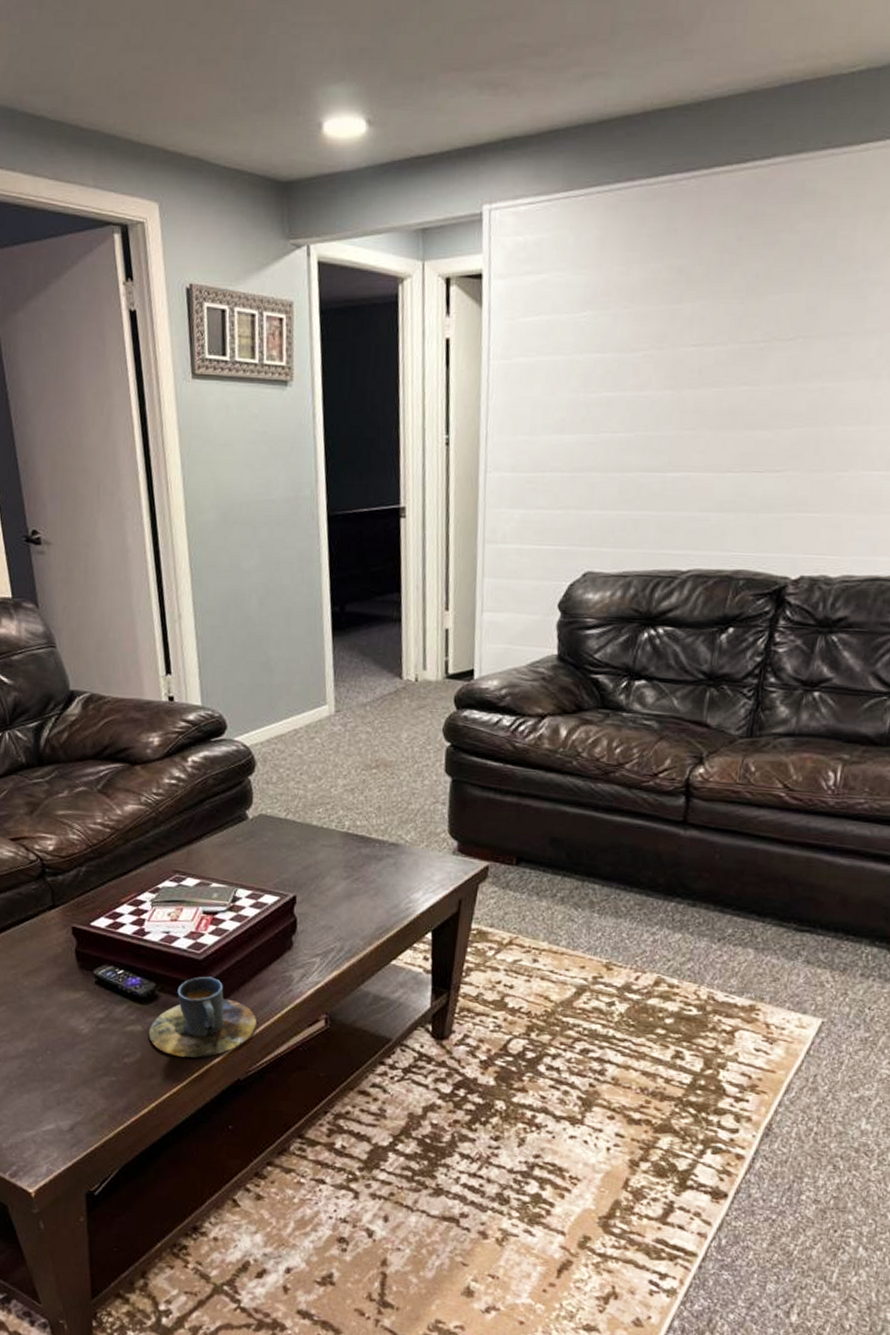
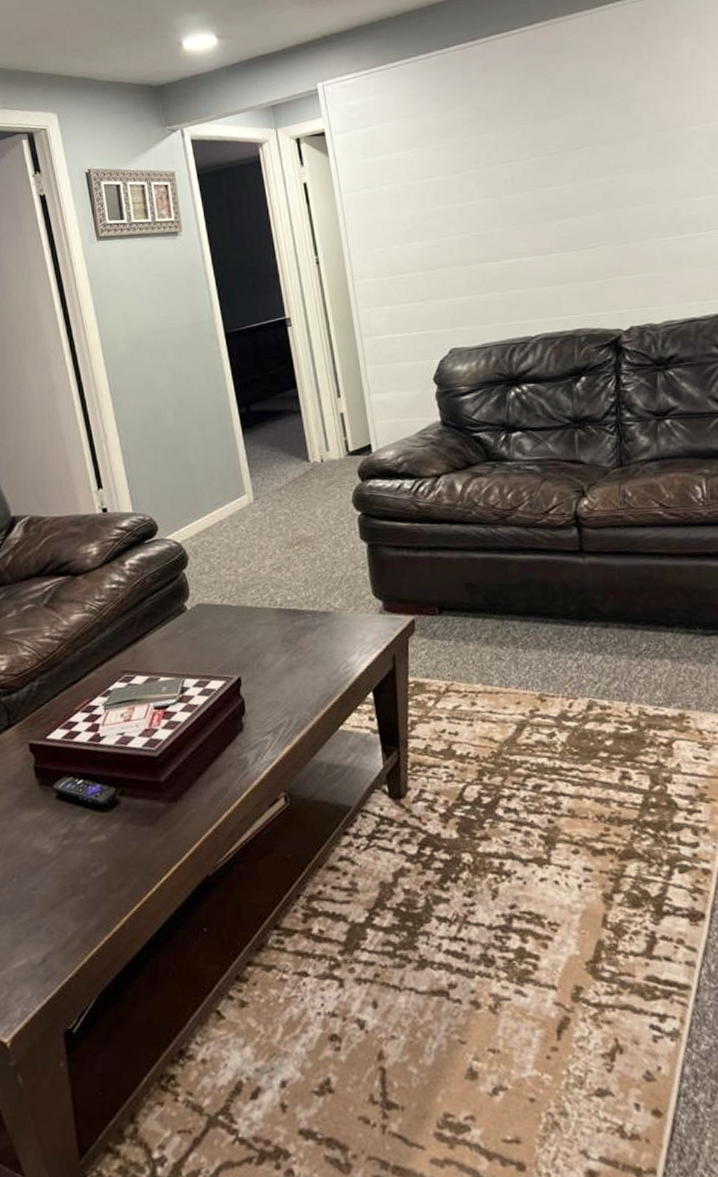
cup: present [148,976,257,1058] -> none [113,772,218,862]

